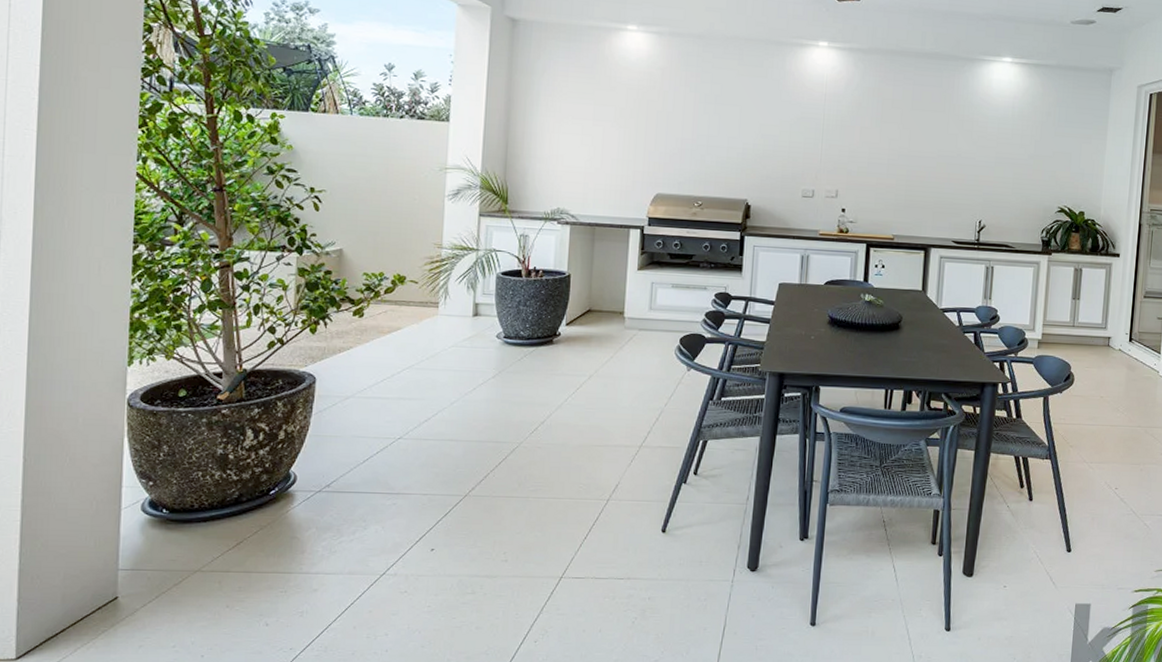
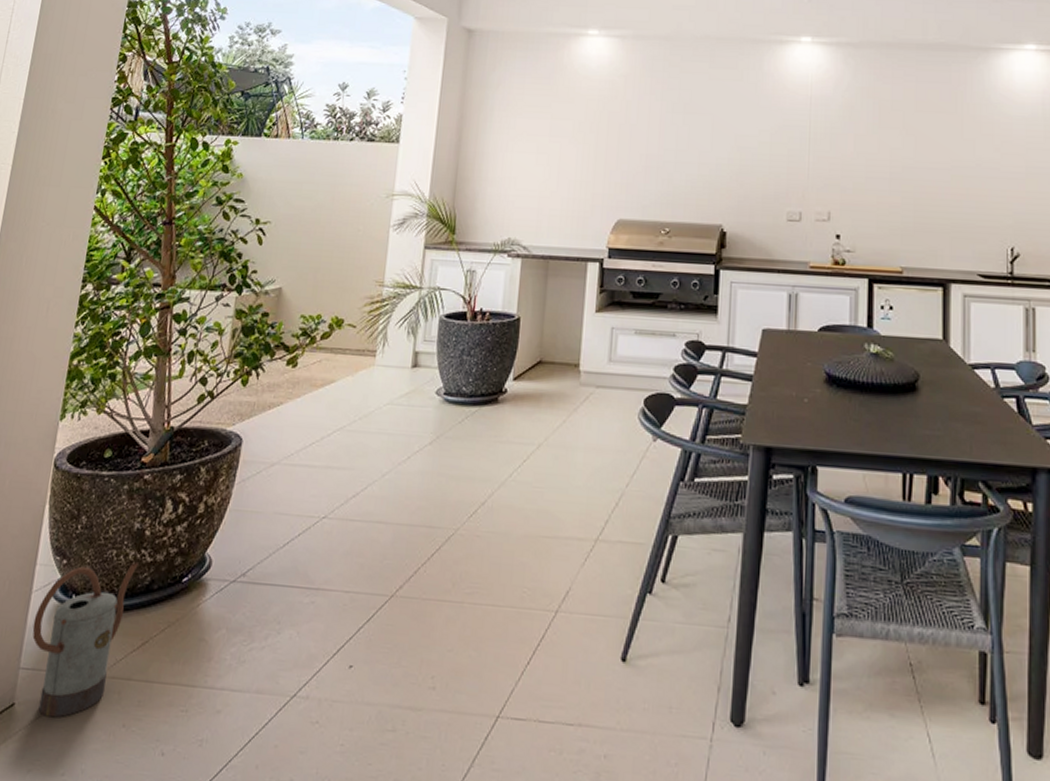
watering can: none [126,480,225,605] -> present [32,561,139,718]

